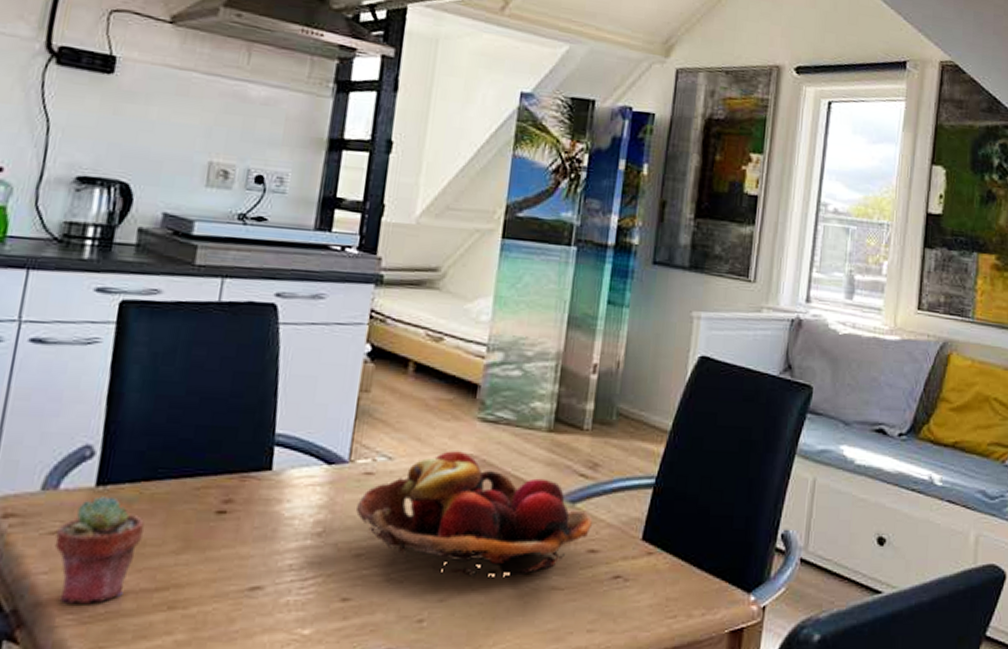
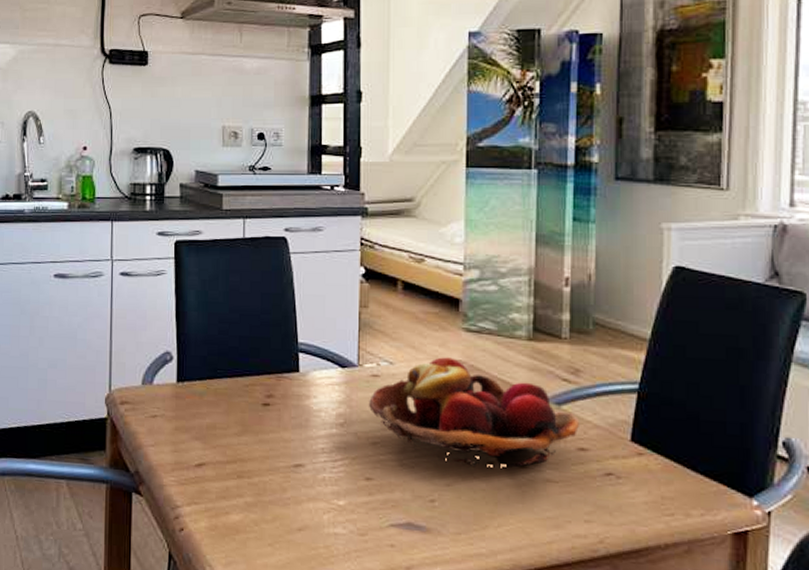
potted succulent: present [54,496,144,604] -> none [156,390,214,470]

